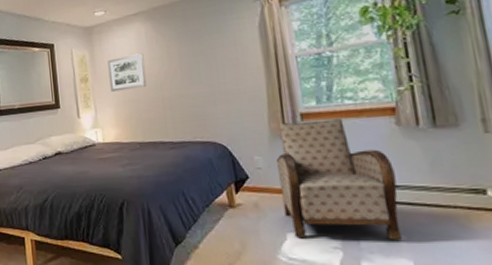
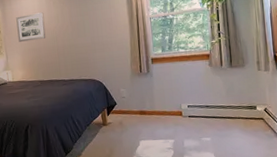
armchair: present [275,118,402,240] -> none [134,62,208,143]

